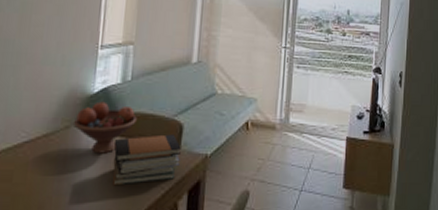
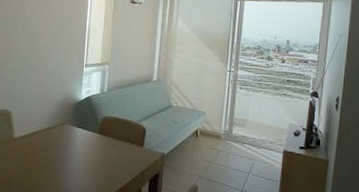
fruit bowl: present [74,101,137,154] -> none [67,106,111,146]
book stack: present [113,134,181,186] -> none [94,135,144,171]

